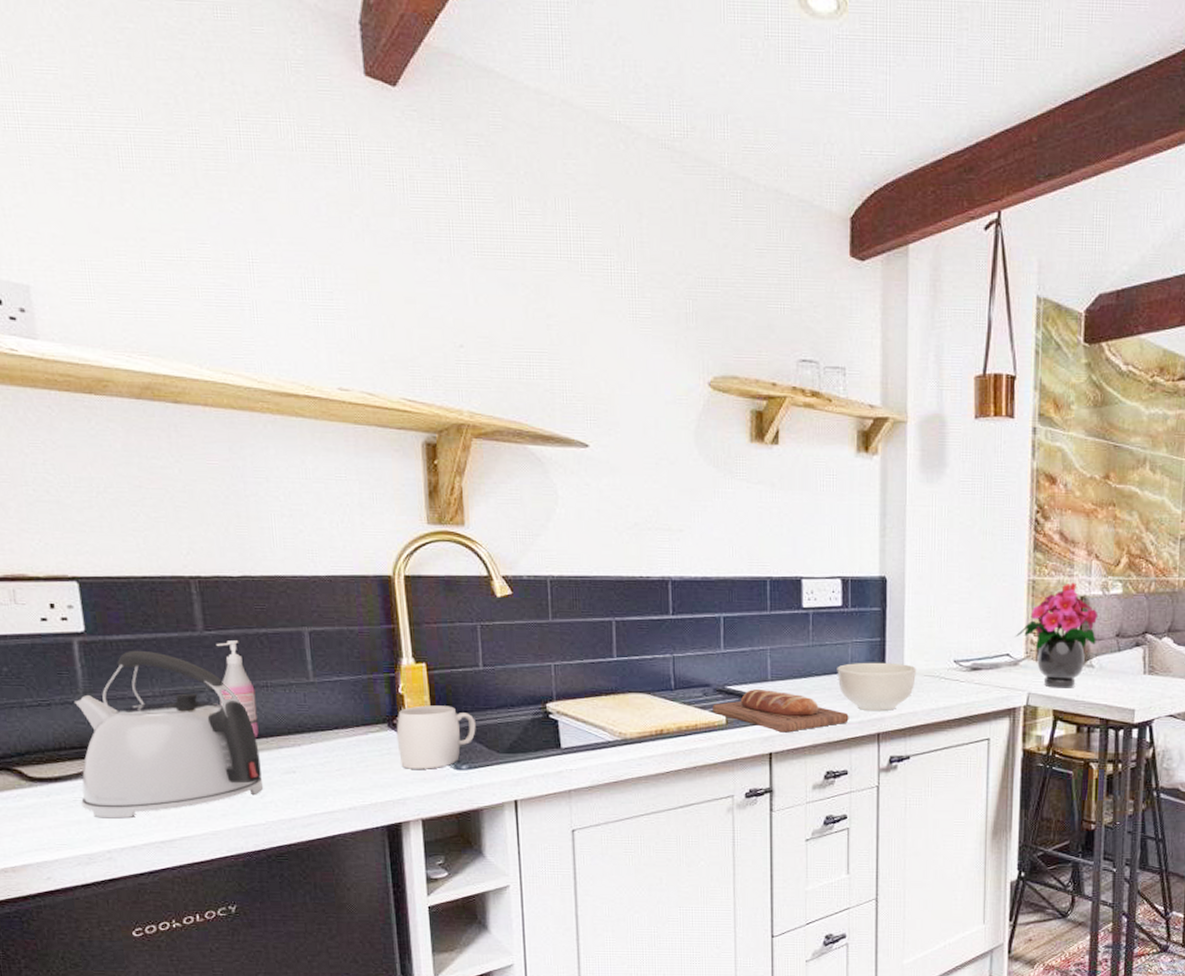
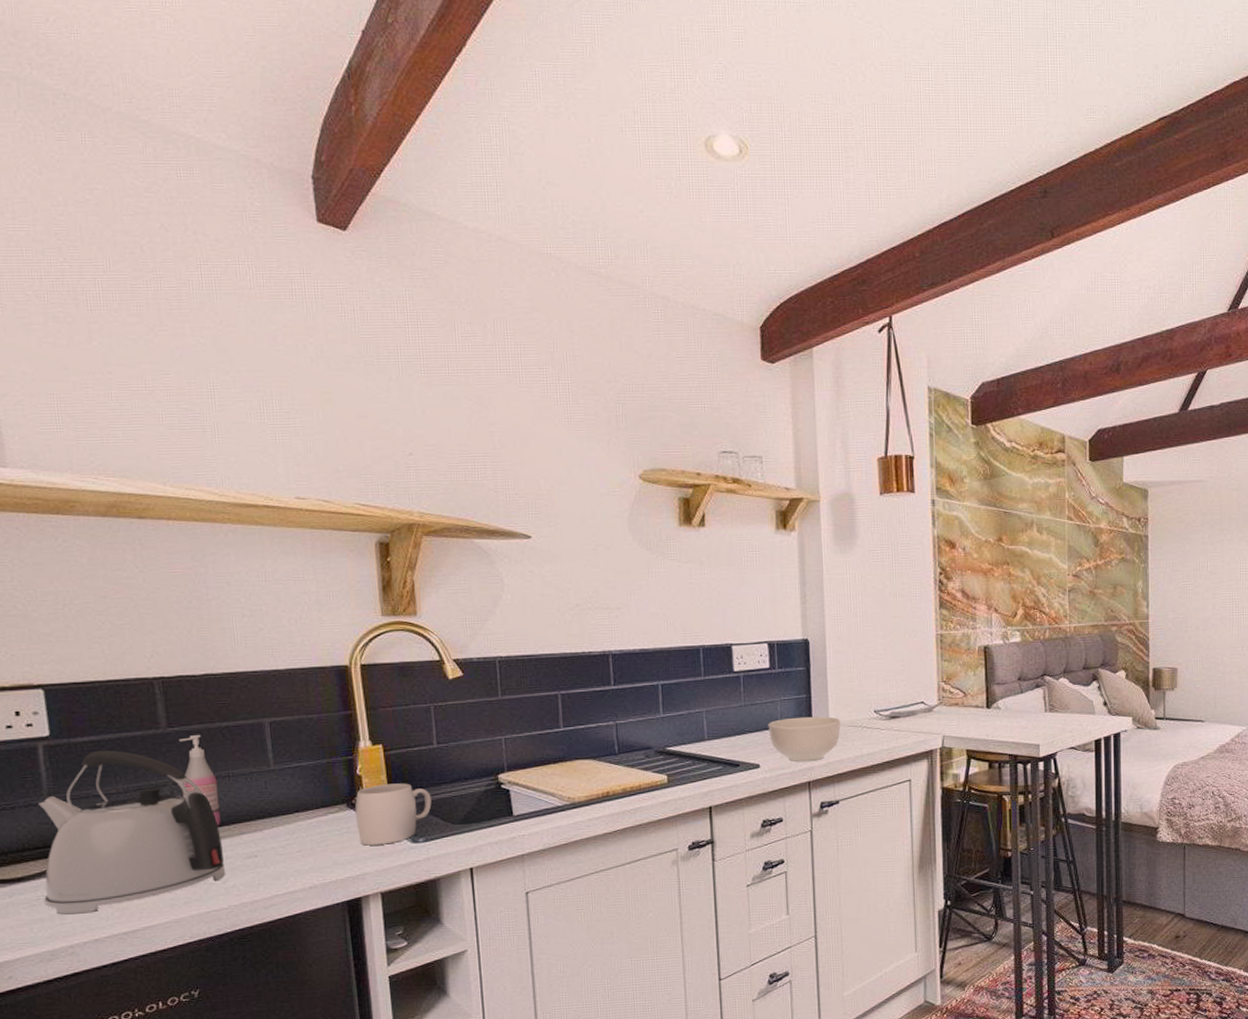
bread loaf: present [713,688,849,733] -> none [654,748,781,787]
potted flower: present [1015,582,1099,688] -> none [928,634,1001,730]

